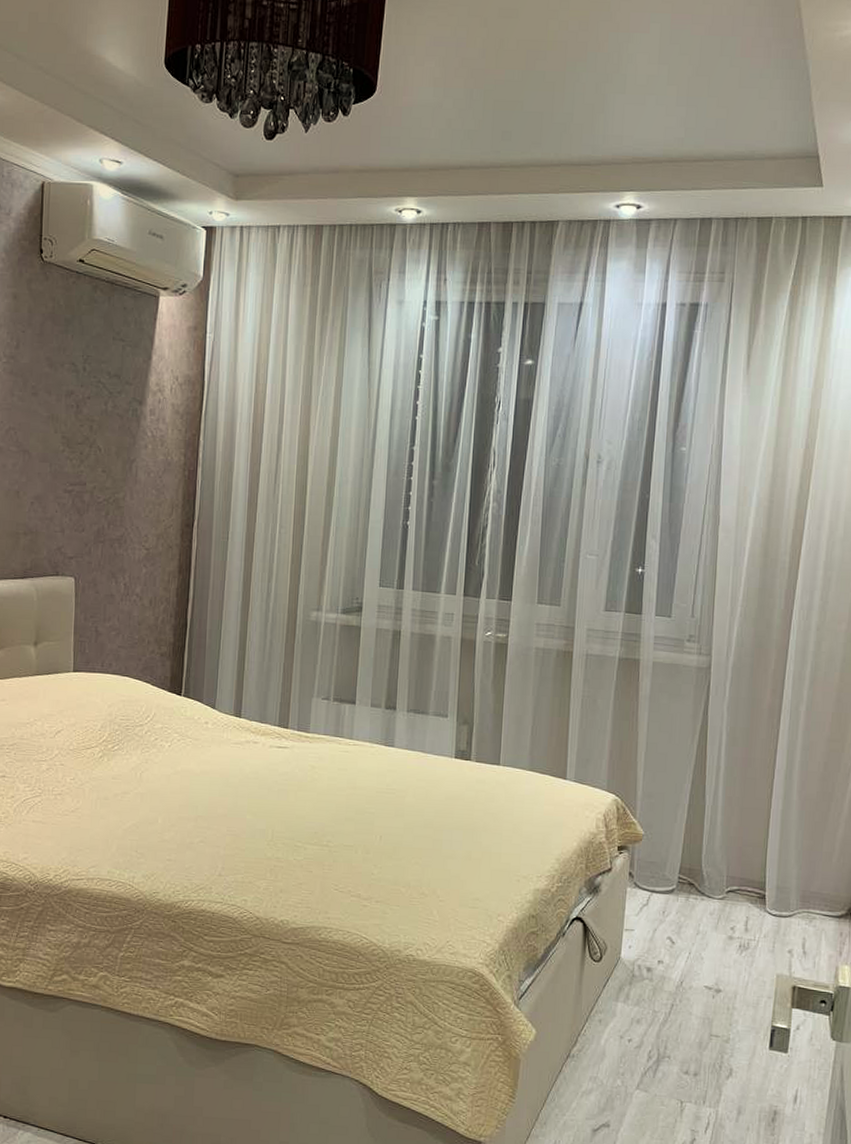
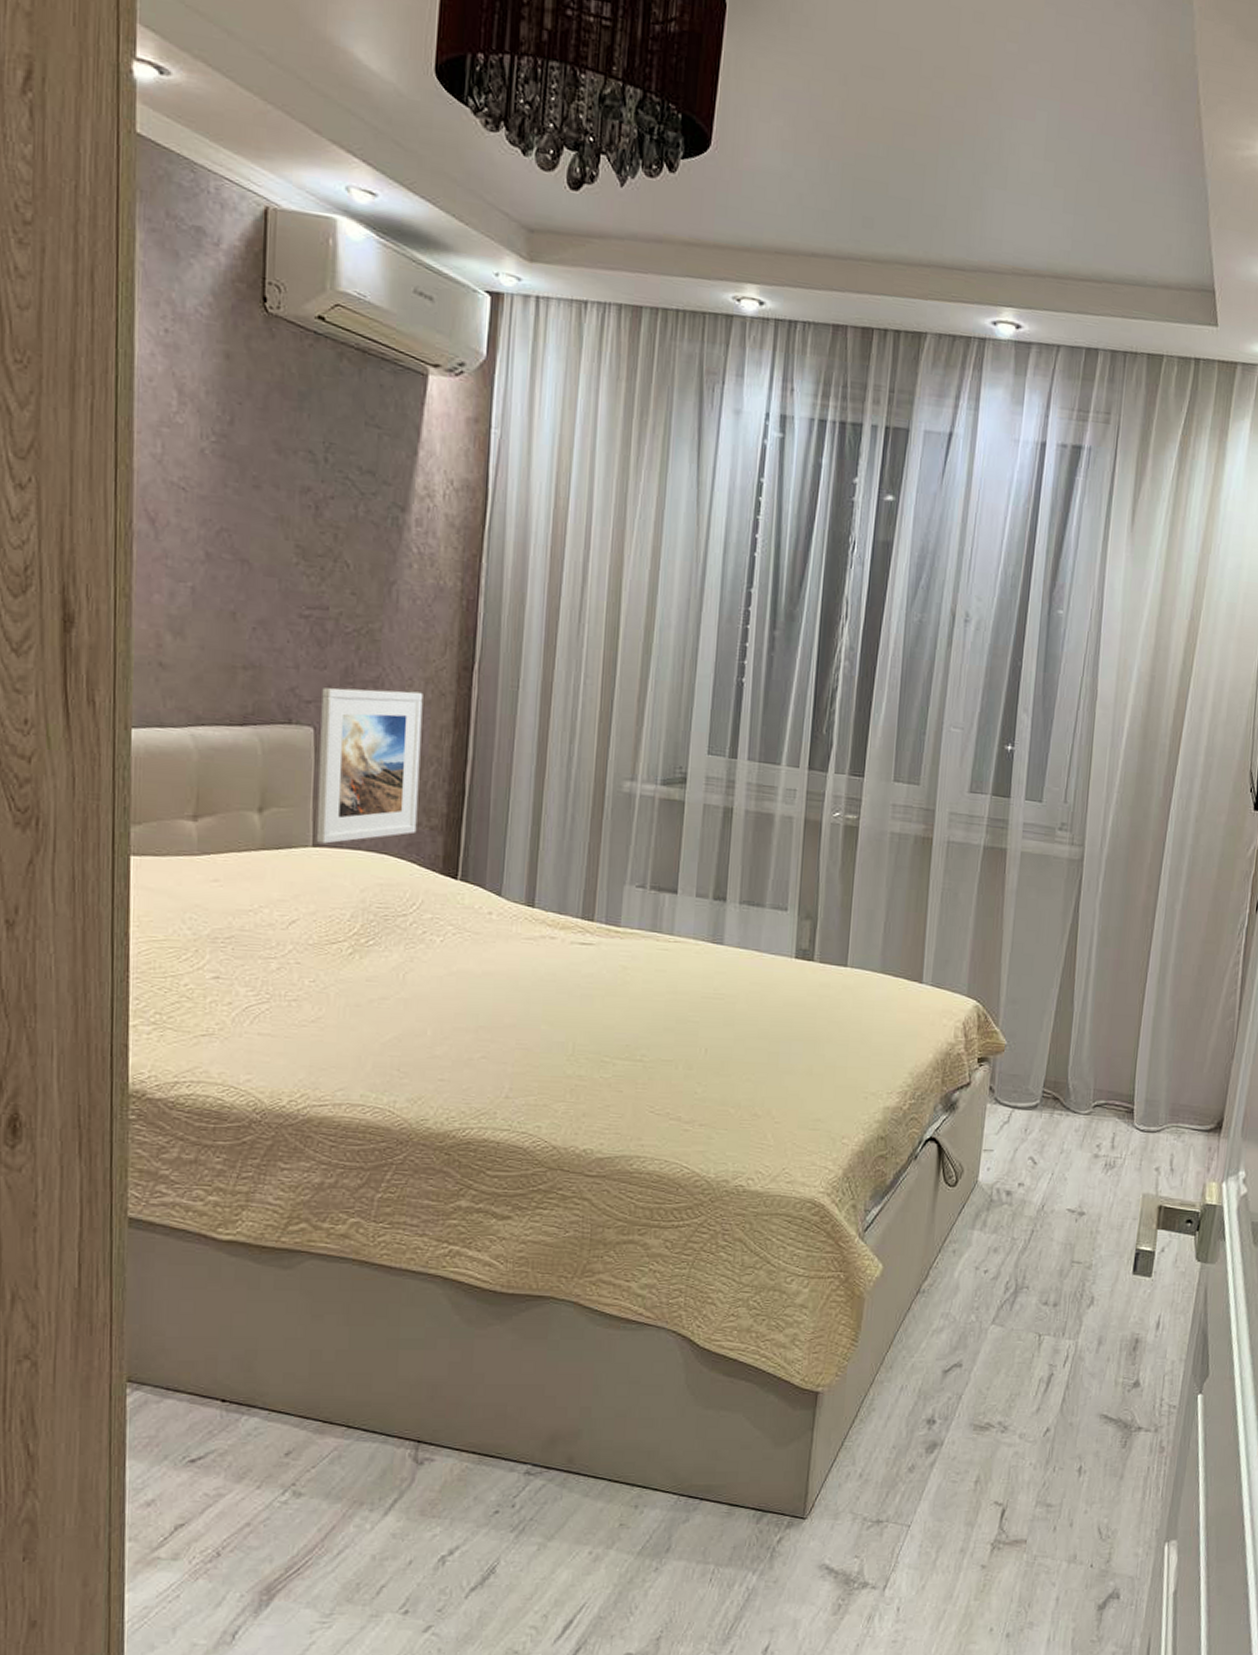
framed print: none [76,545,156,669] -> present [316,688,423,844]

